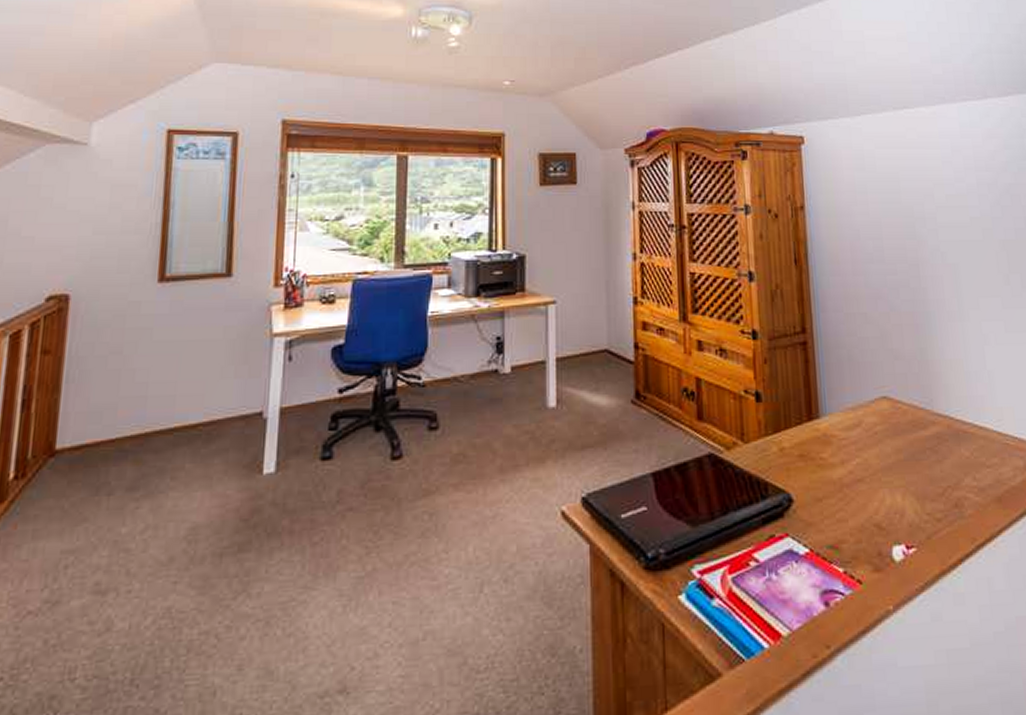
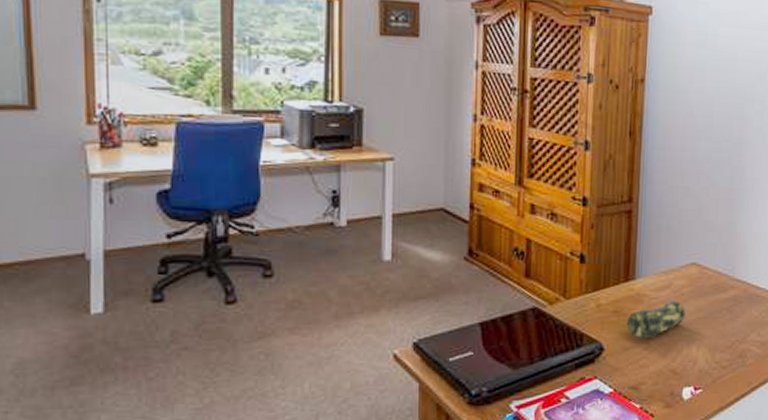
pencil case: none [815,439,883,486] -> present [626,299,685,338]

